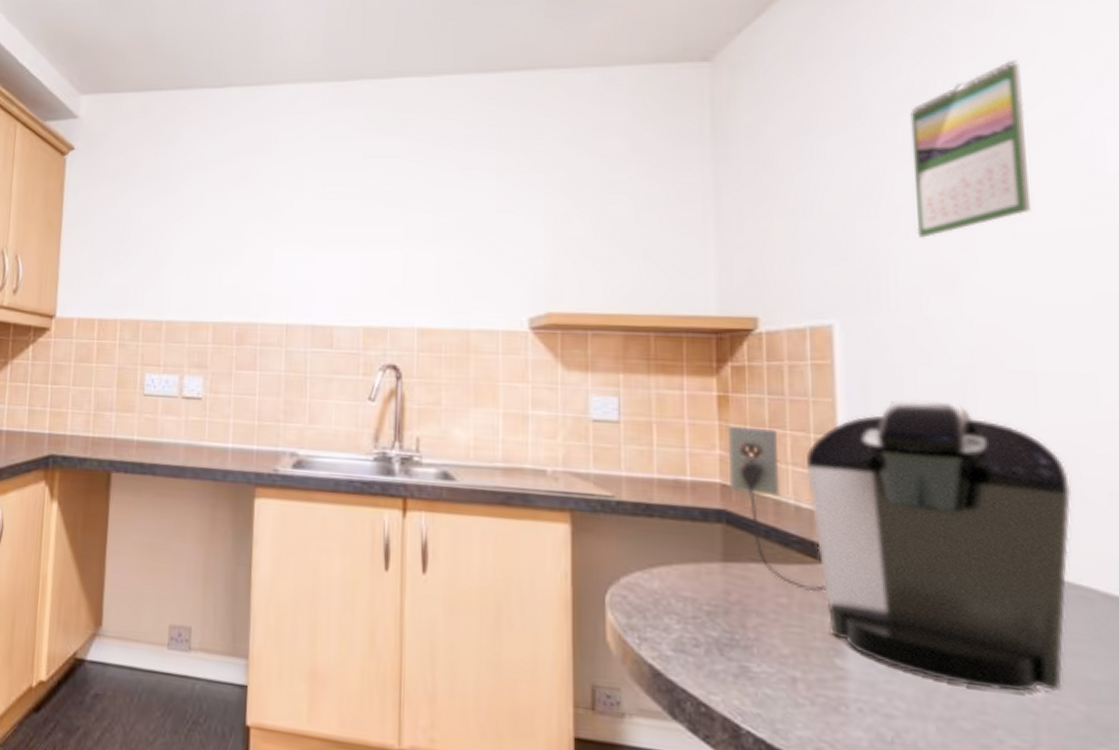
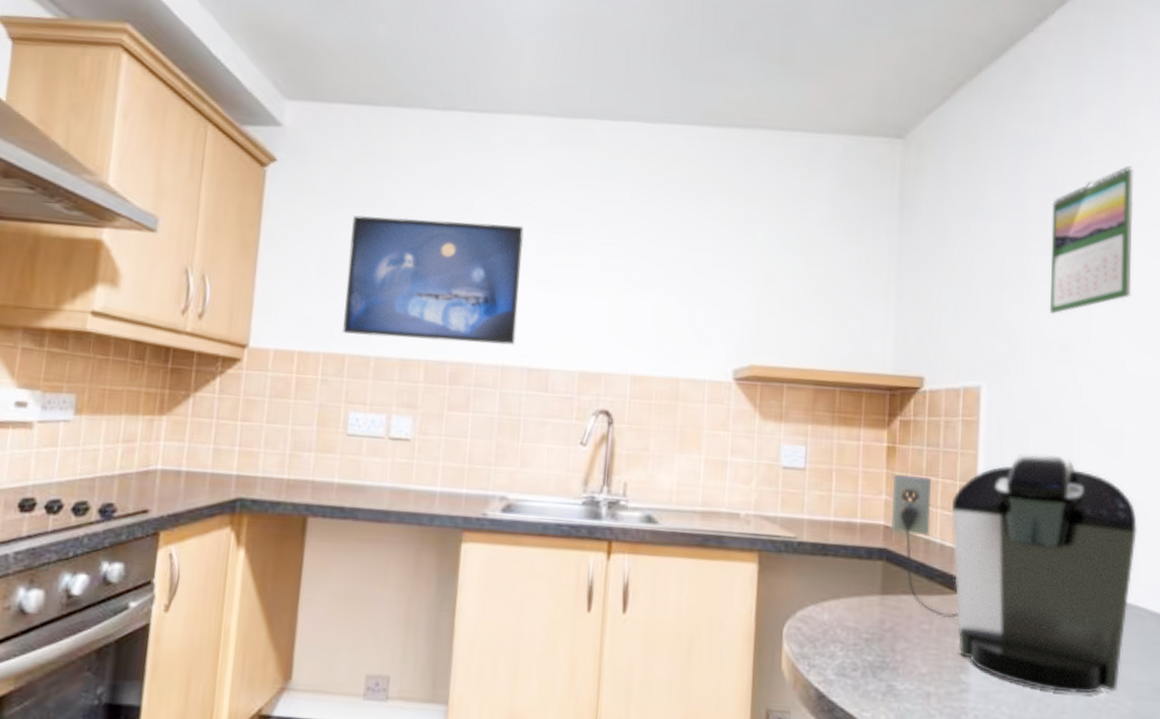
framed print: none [137,188,302,305] -> present [342,215,524,345]

